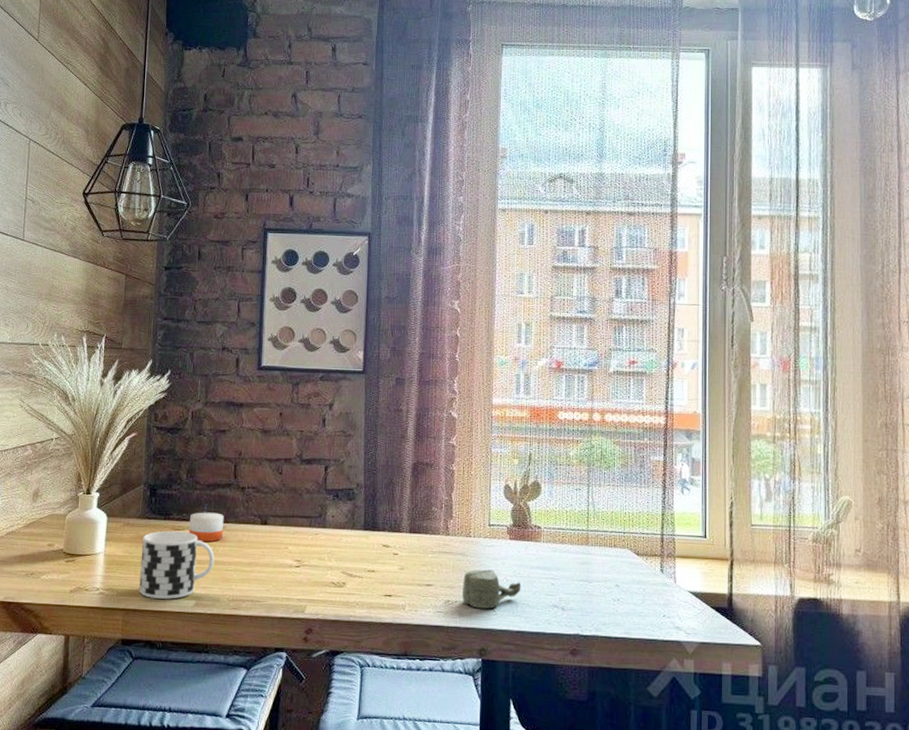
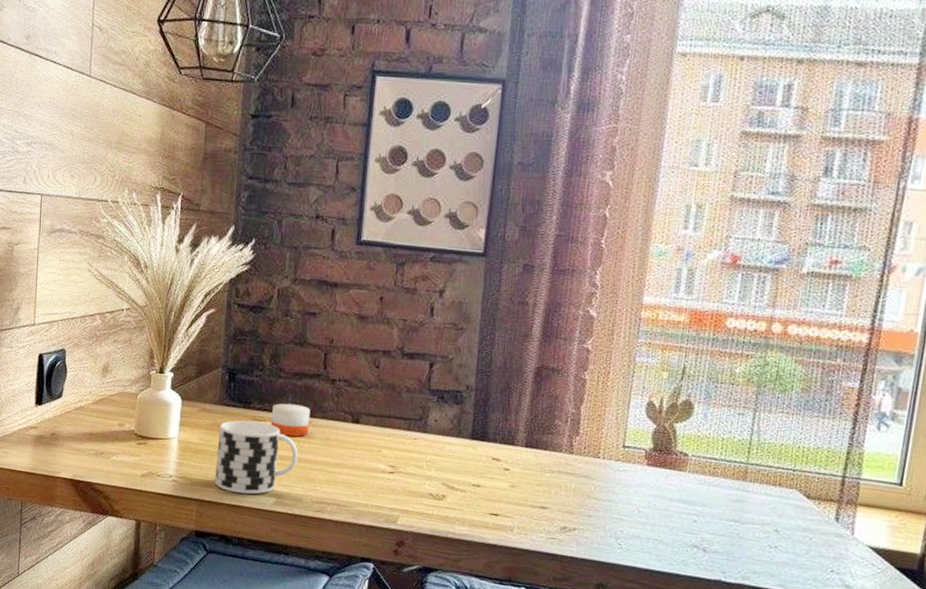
cup: present [462,569,521,609] -> none [582,495,656,542]

